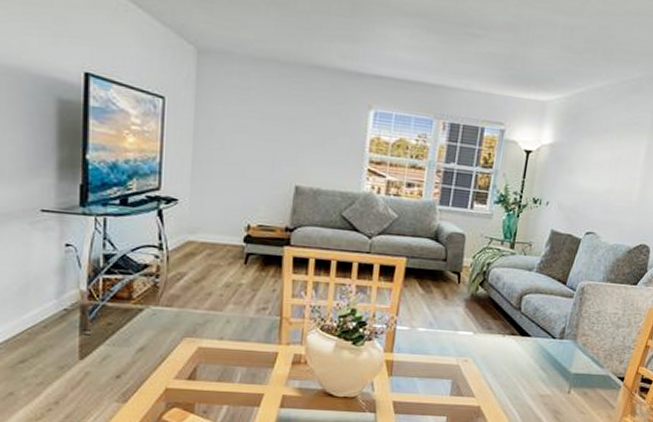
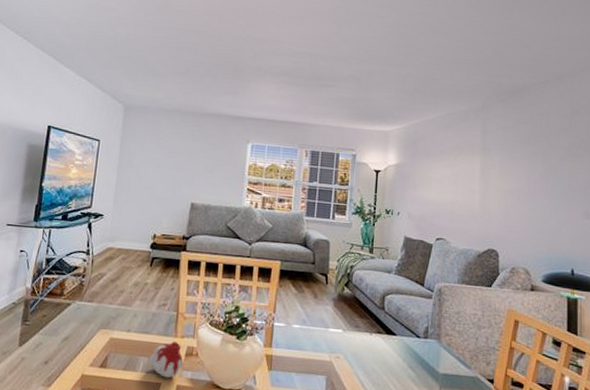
candle: none [248,349,290,389] -> present [149,342,183,378]

